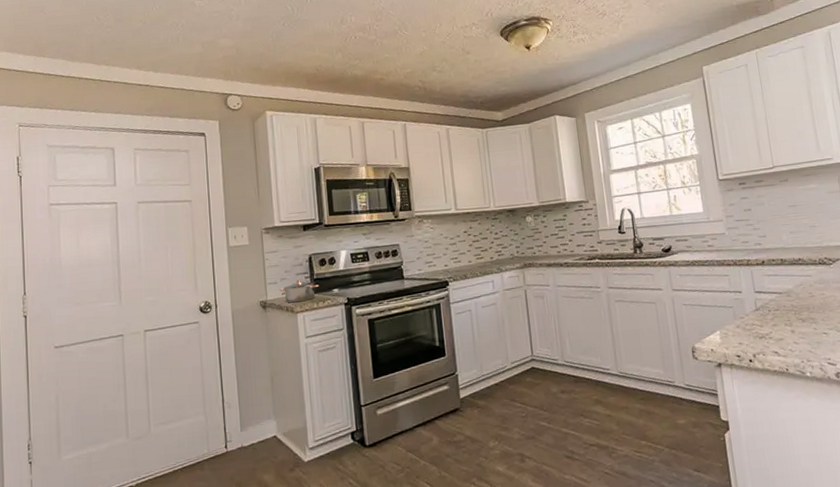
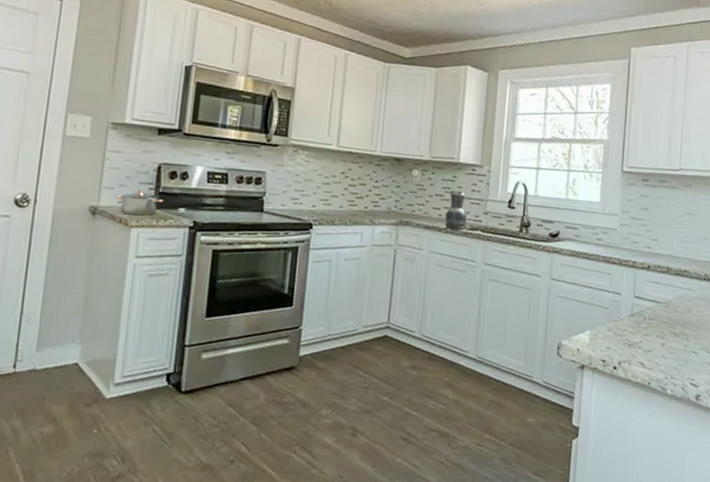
ceramic jug: none [563,227,584,263] -> present [445,190,467,230]

